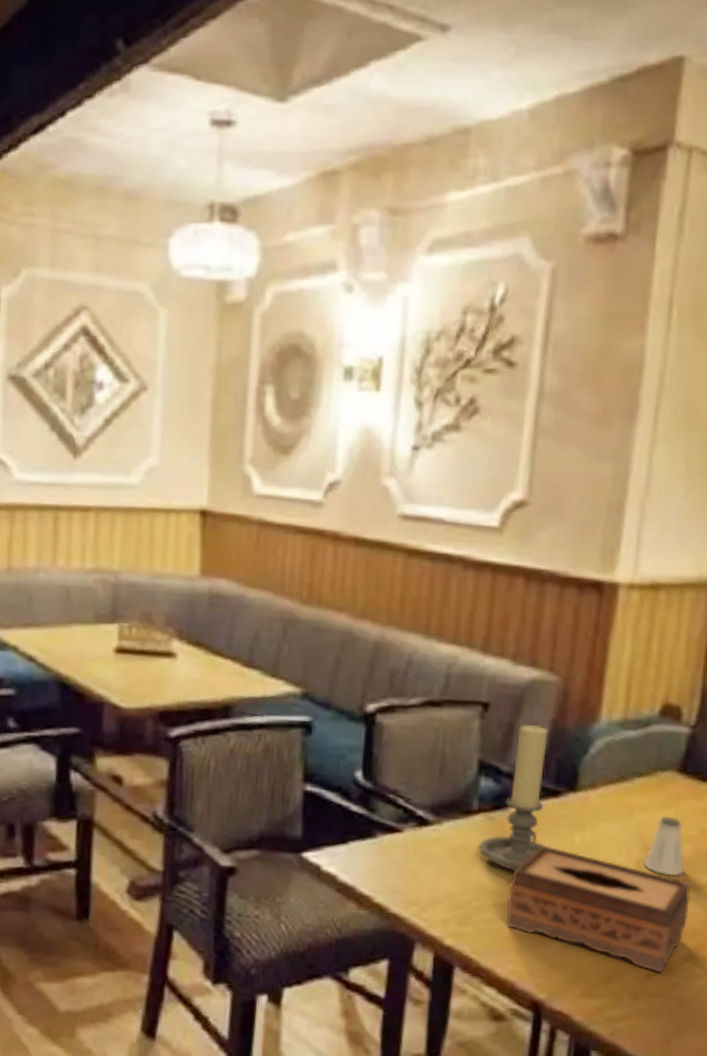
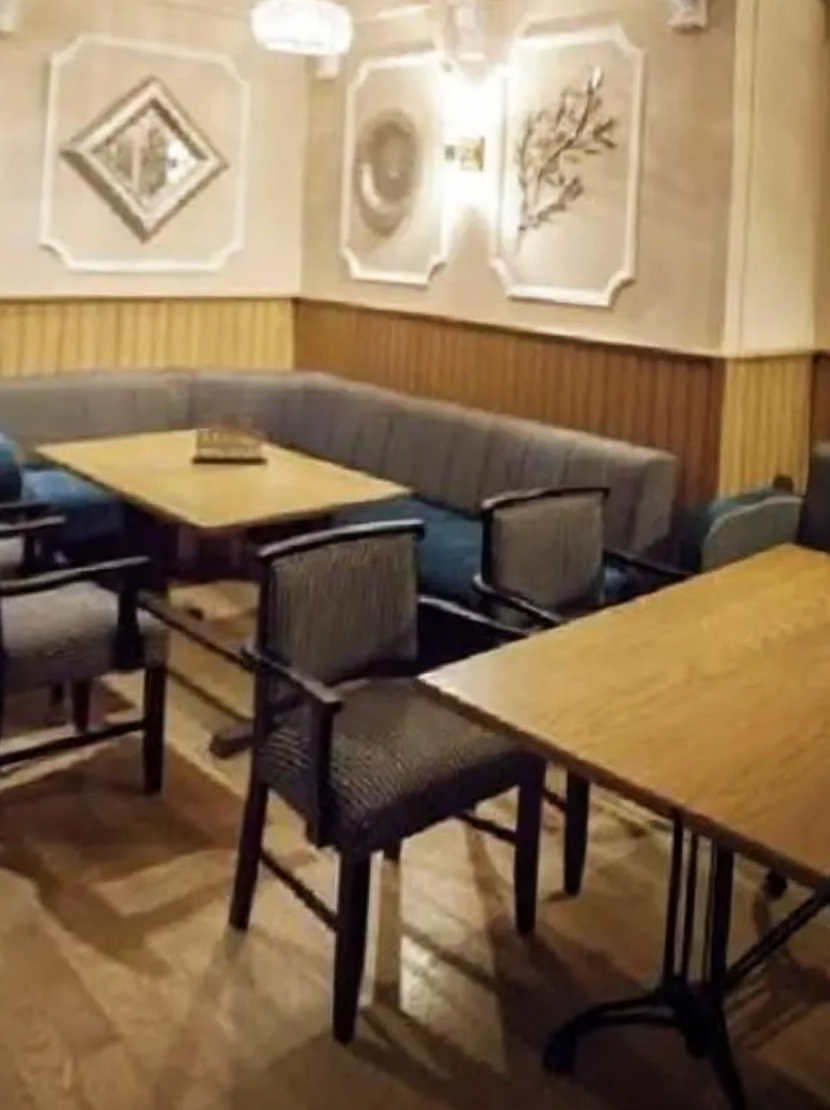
candle holder: present [477,724,549,872] -> none [606,507,674,668]
tissue box: present [507,845,691,973] -> none [640,634,816,757]
saltshaker: present [643,815,685,878] -> none [769,589,808,654]

